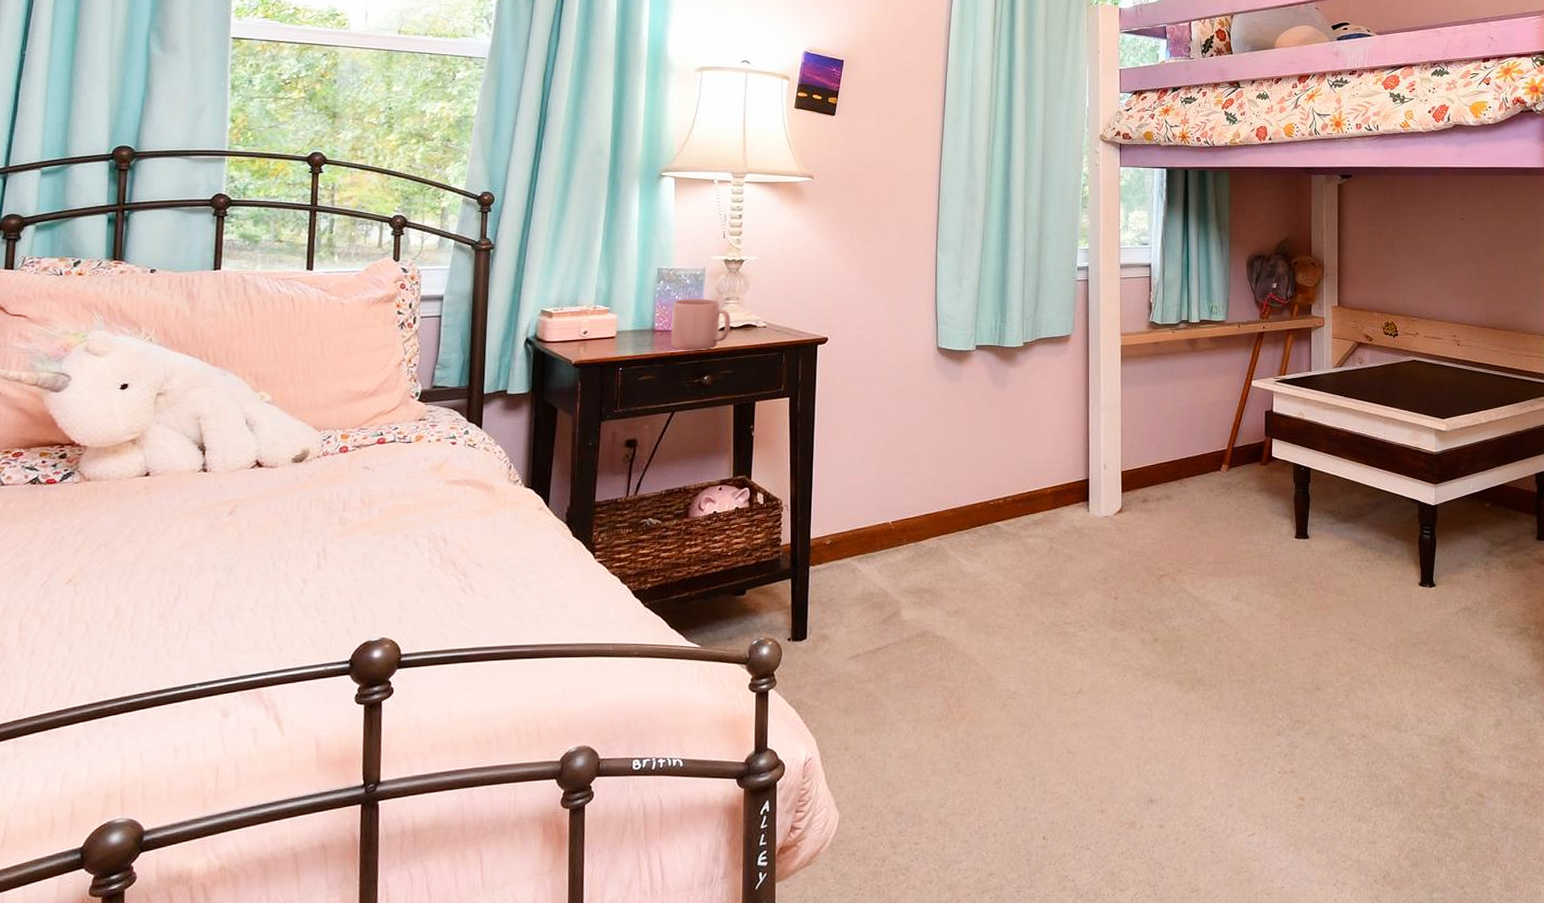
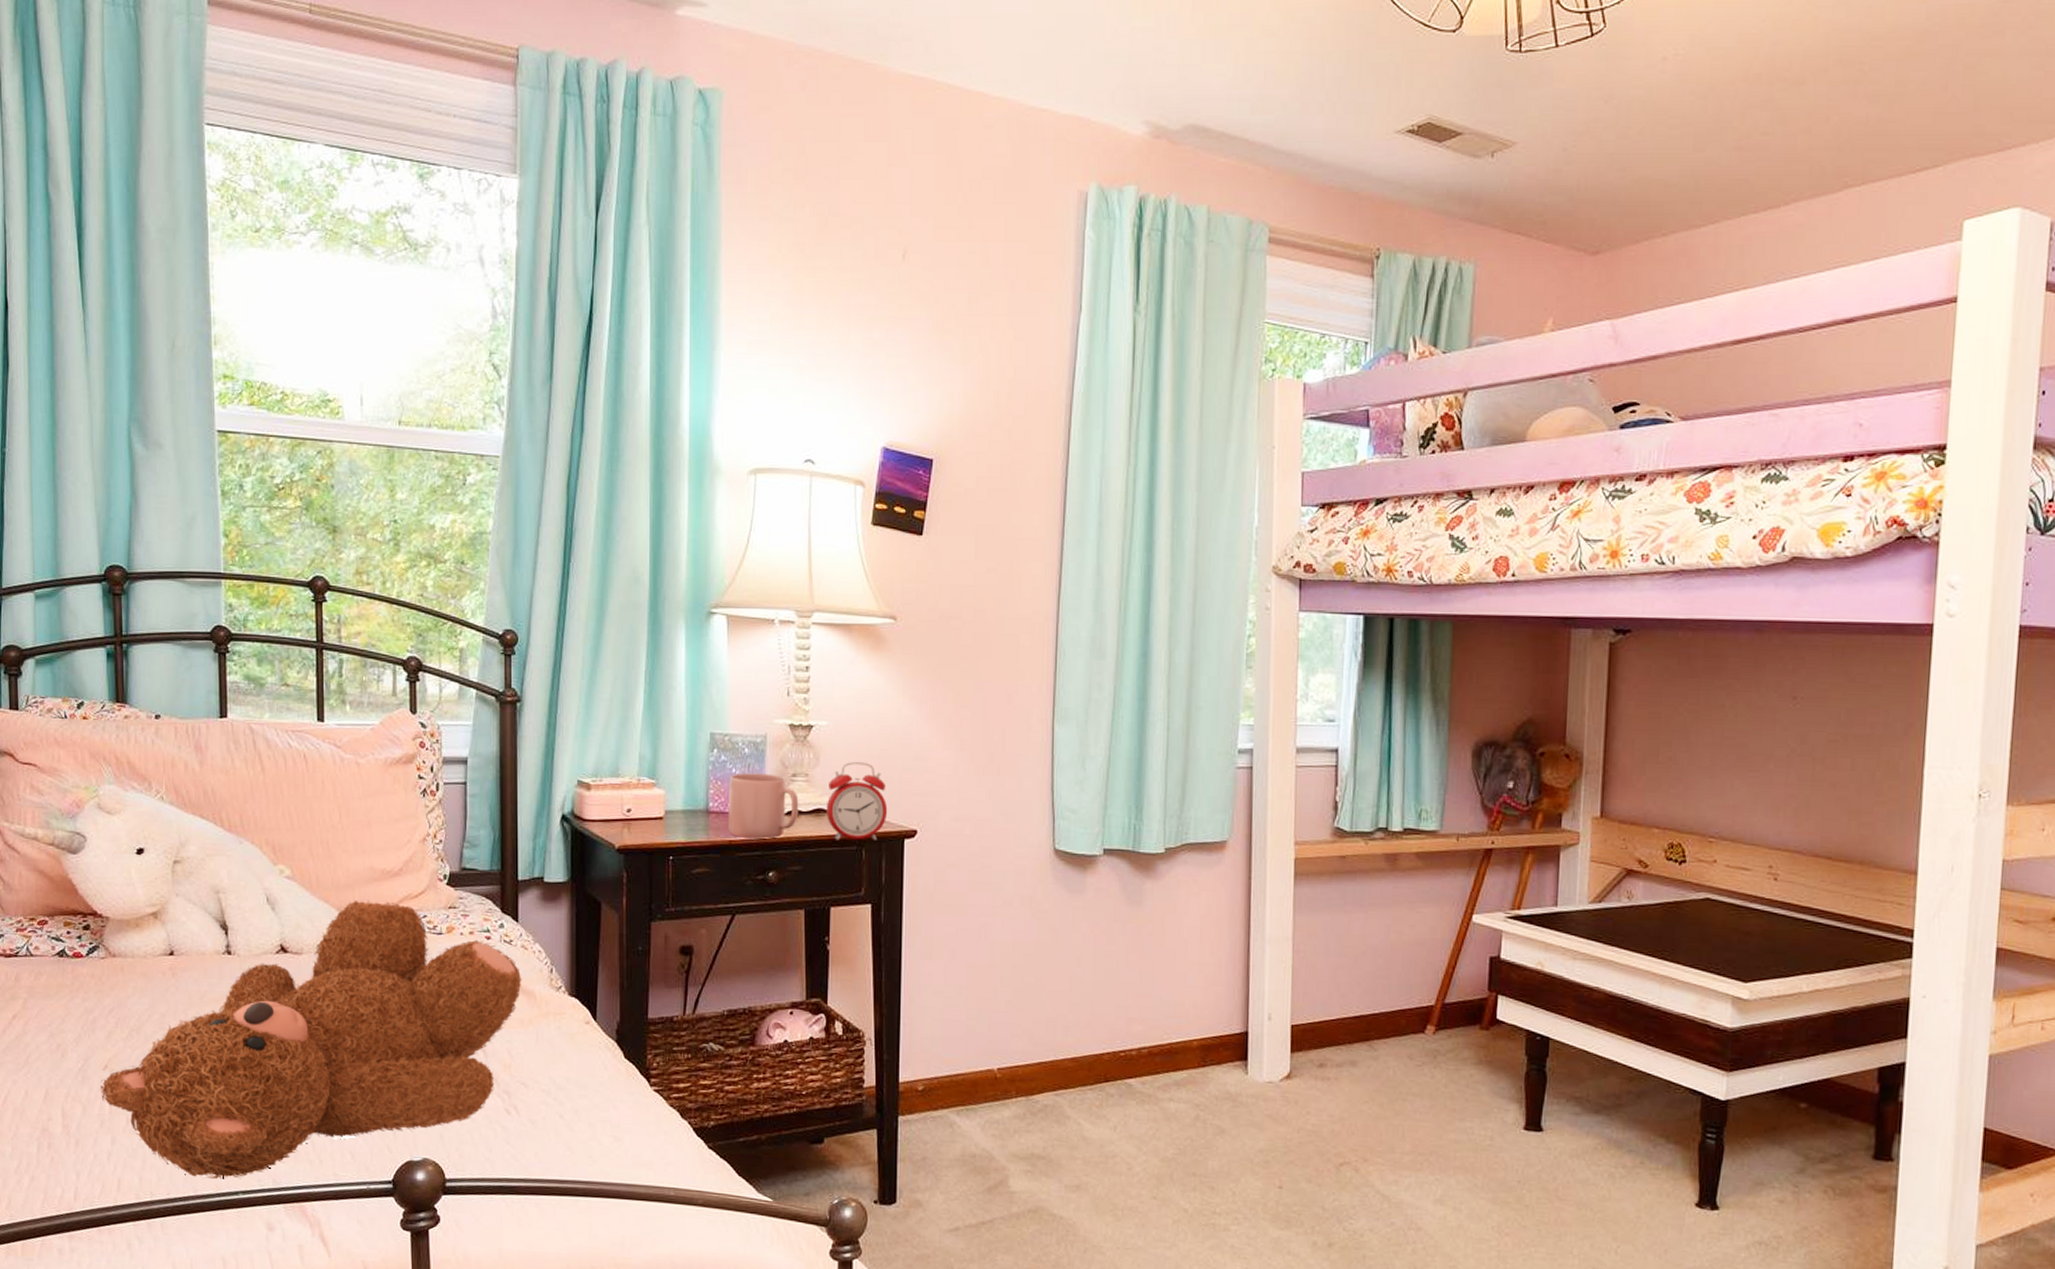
teddy bear: none [61,417,483,675] -> present [99,900,522,1179]
alarm clock: none [753,287,804,348] -> present [826,762,888,841]

